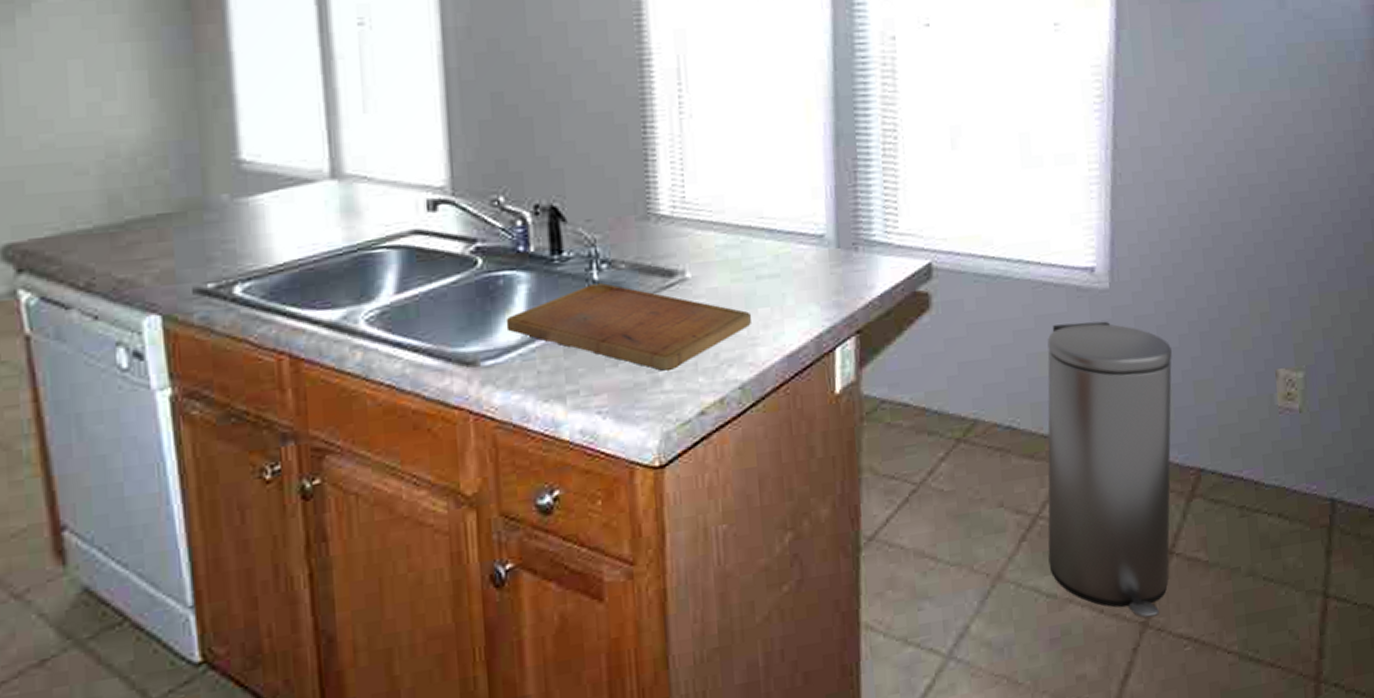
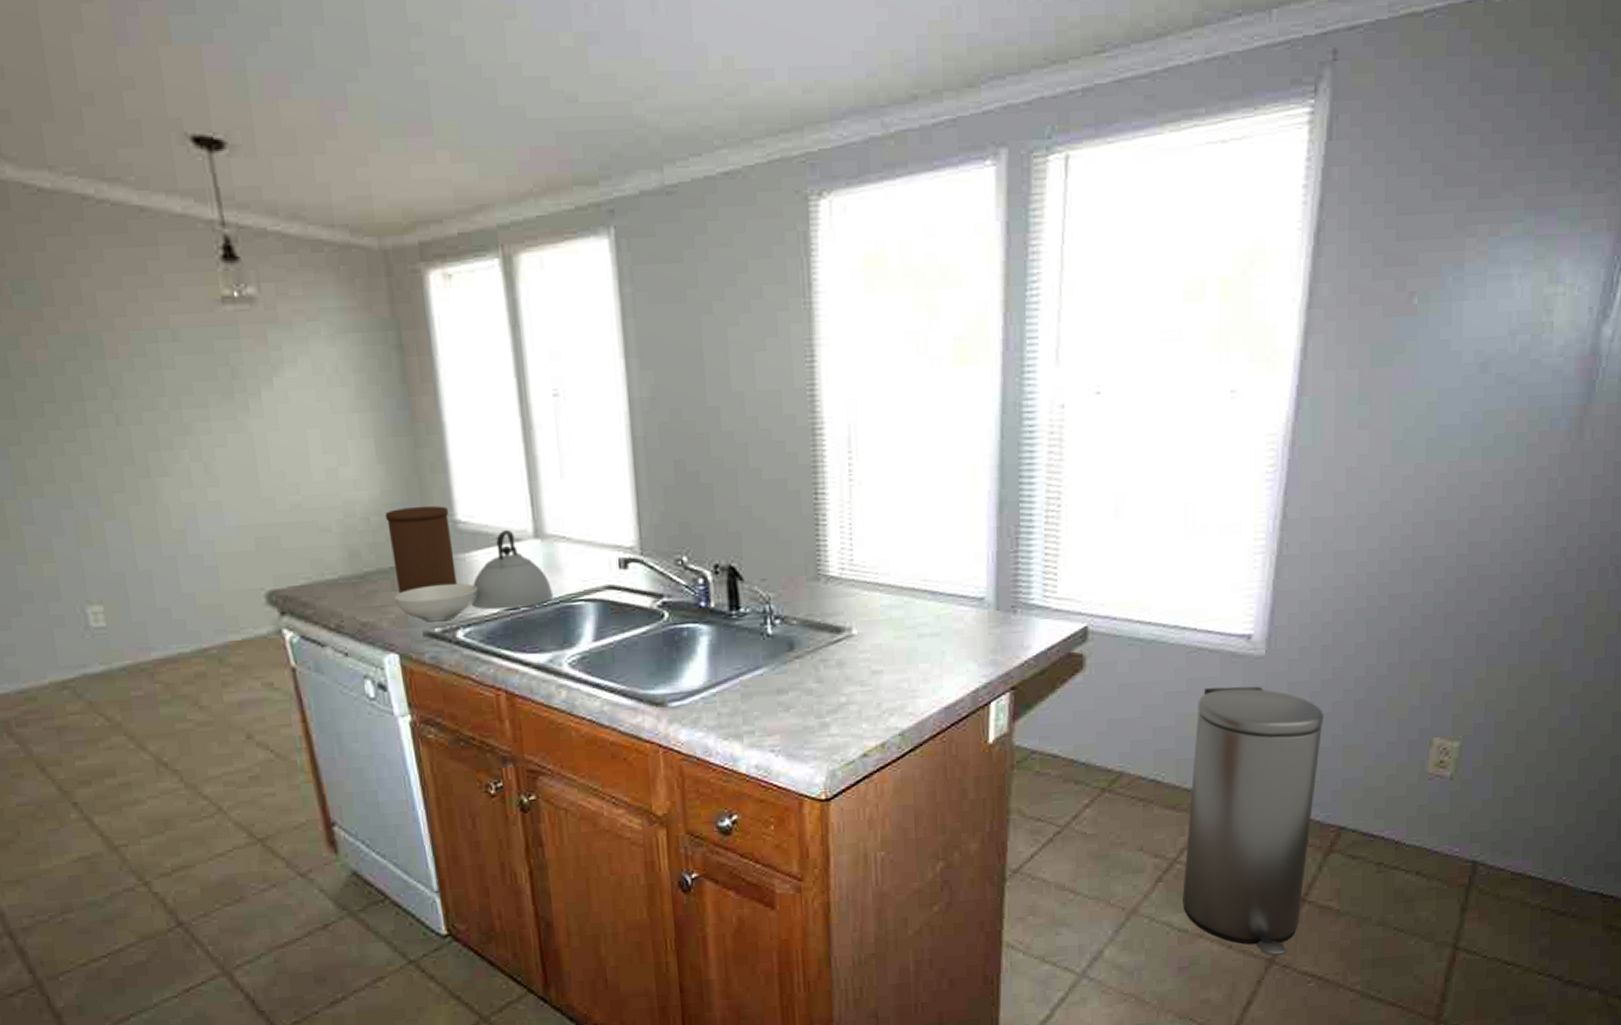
canister: none [155,144,237,244] -> present [384,506,457,593]
bowl: none [160,231,261,277] -> present [394,583,477,622]
kettle: none [252,169,351,262] -> present [471,529,554,611]
cutting board: present [506,282,752,371] -> none [689,636,913,717]

